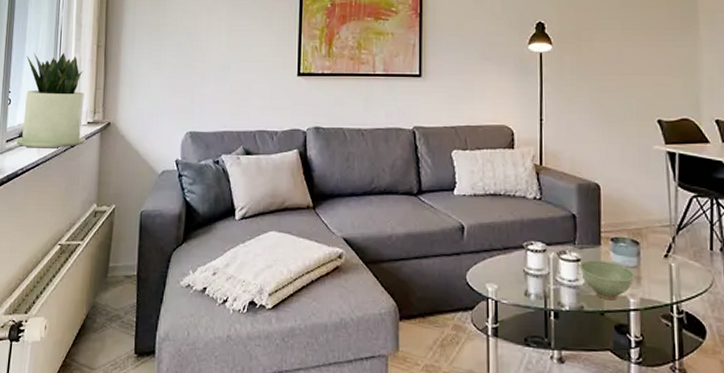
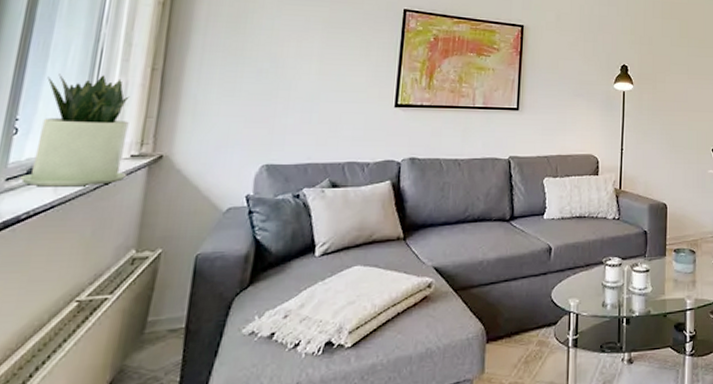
bowl: present [579,259,635,300] -> none [648,268,692,303]

